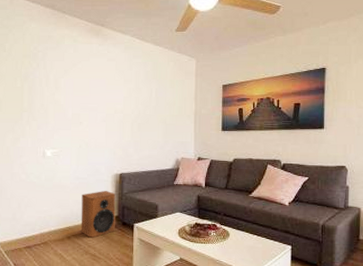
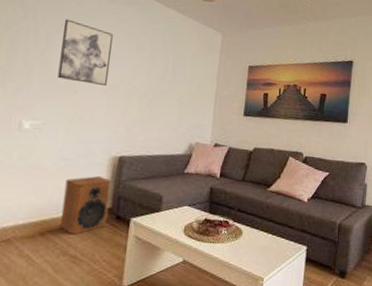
wall art: none [66,64,105,117] -> present [57,19,113,87]

